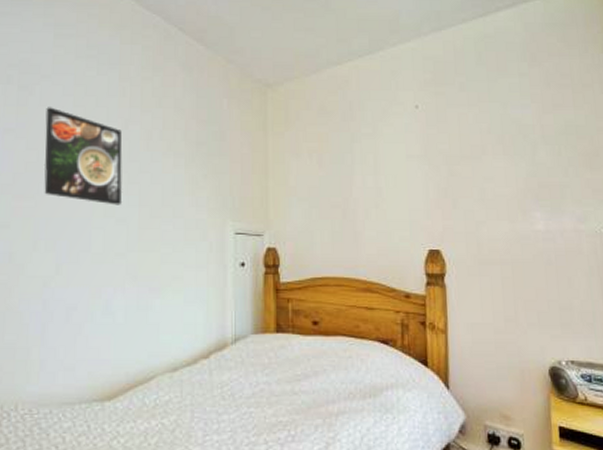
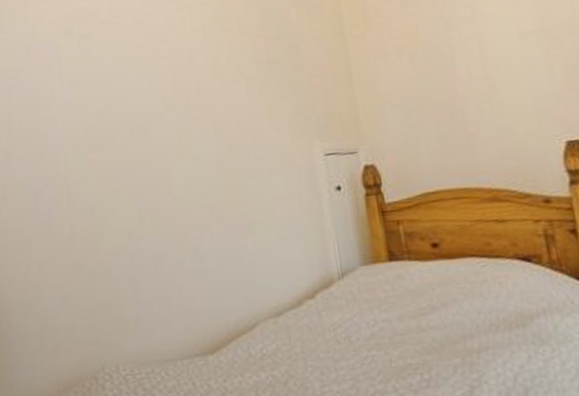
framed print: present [44,107,123,205] -> none [108,51,198,143]

